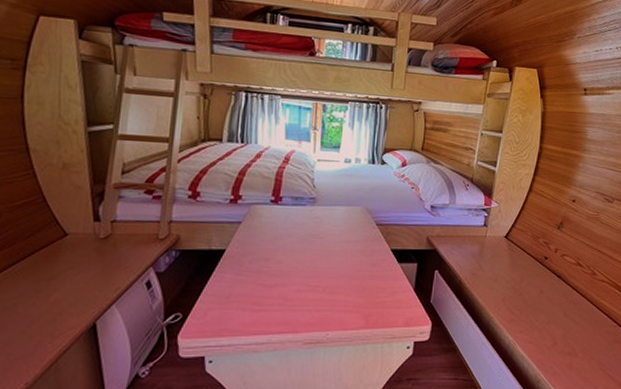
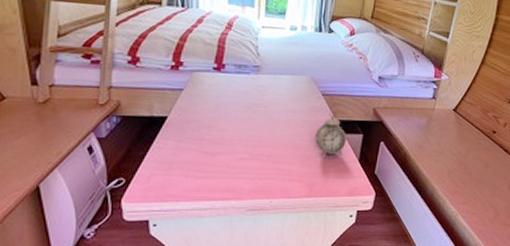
alarm clock: none [370,239,402,288] -> present [314,109,347,158]

